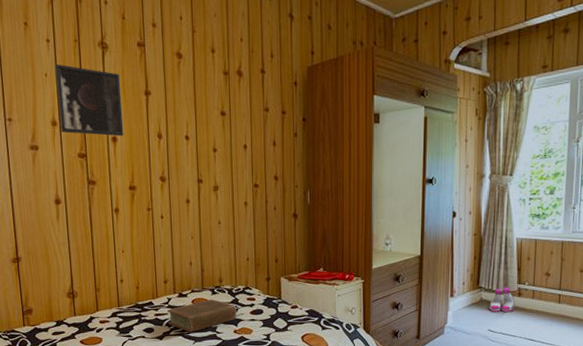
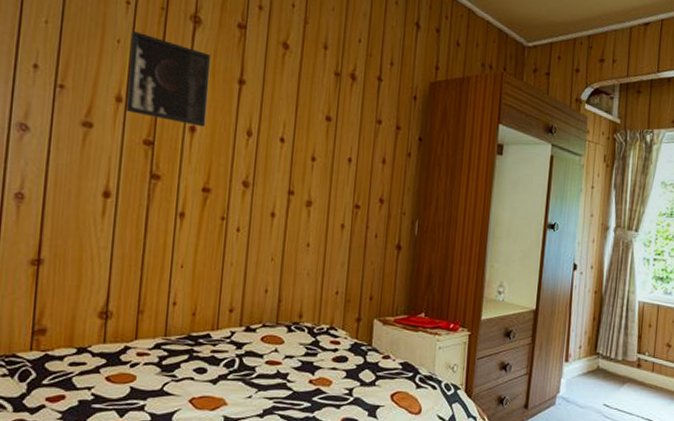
book: present [167,299,237,333] -> none [227,337,316,379]
boots: present [489,287,515,312] -> none [606,355,634,385]

